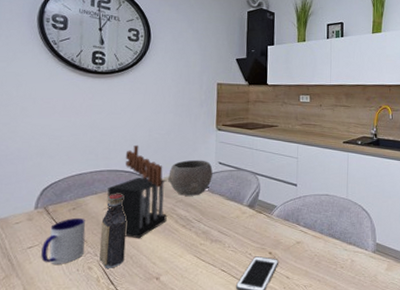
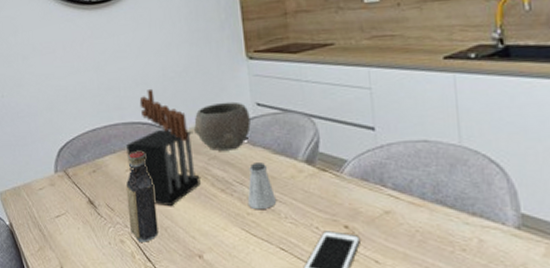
mug: present [41,217,86,264] -> none [69,181,114,236]
saltshaker: none [201,206,224,241] -> present [247,163,277,210]

